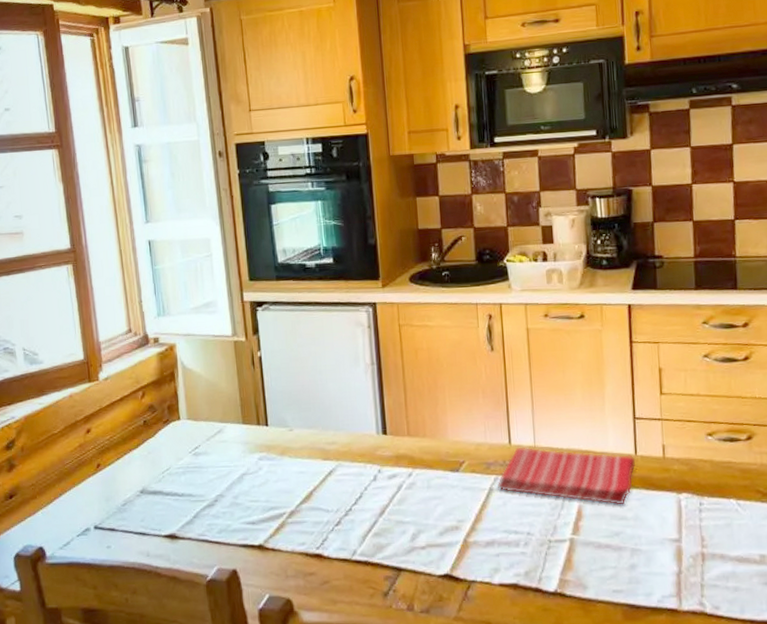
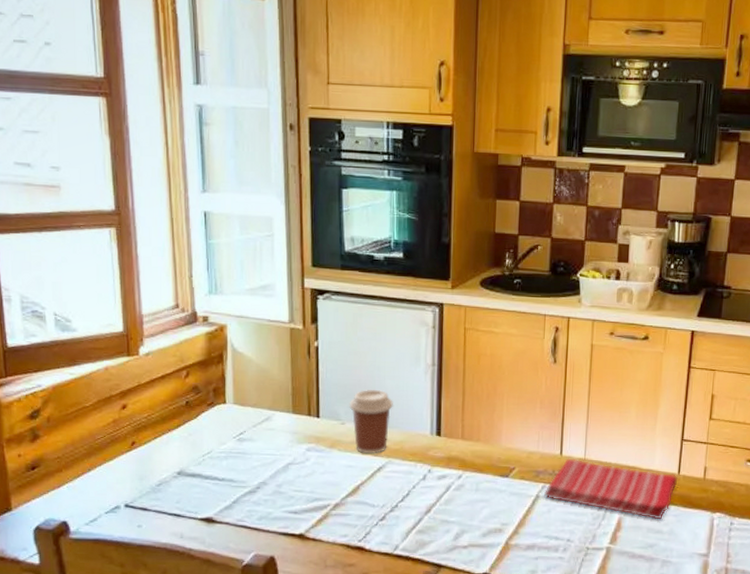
coffee cup: none [295,394,338,458] -> present [349,390,393,453]

